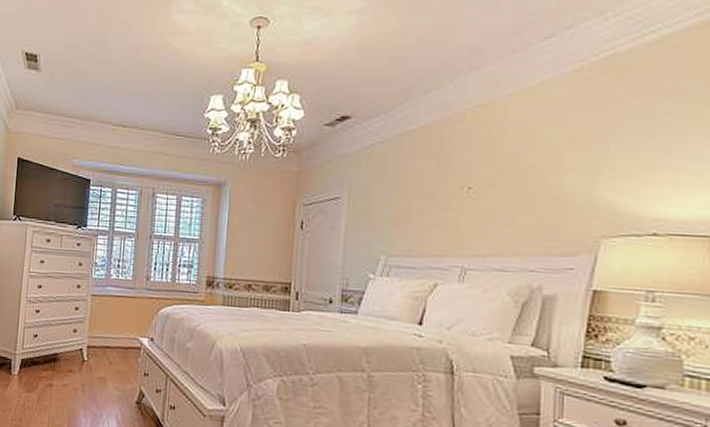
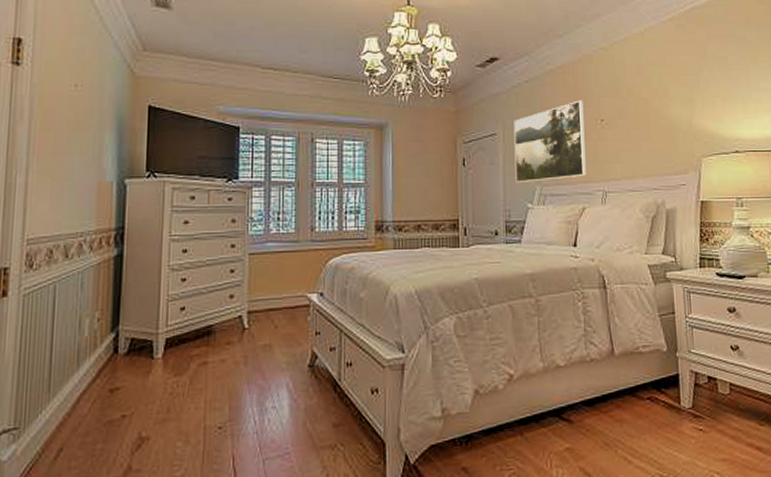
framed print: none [357,164,448,251] -> present [513,100,587,182]

